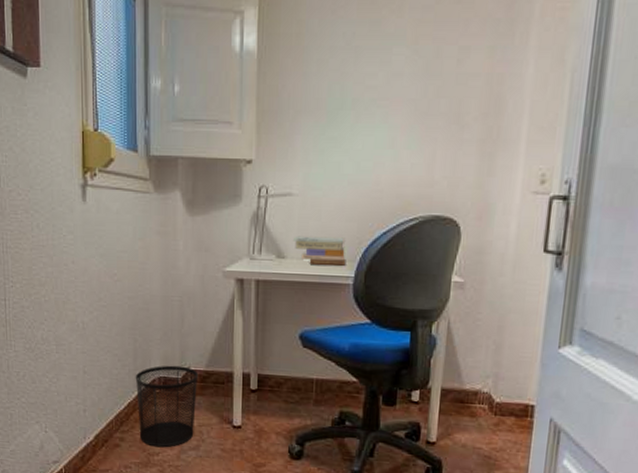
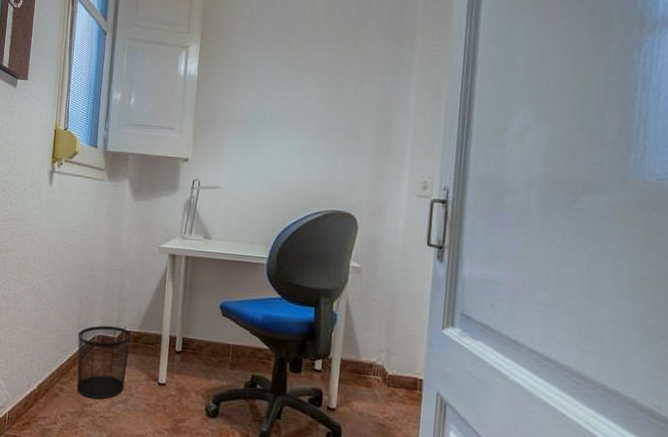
books: present [294,236,346,266] -> none [219,221,262,248]

